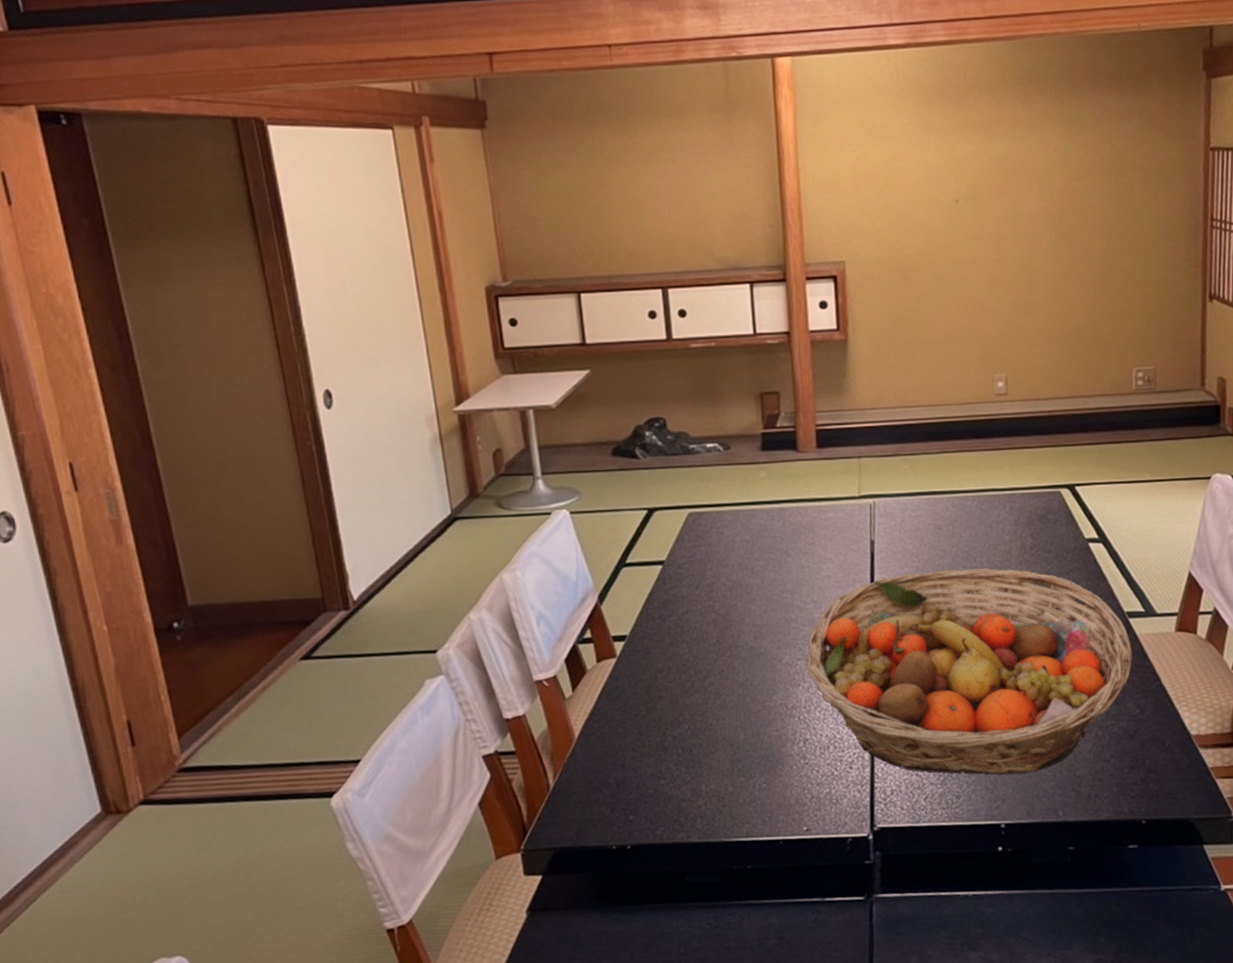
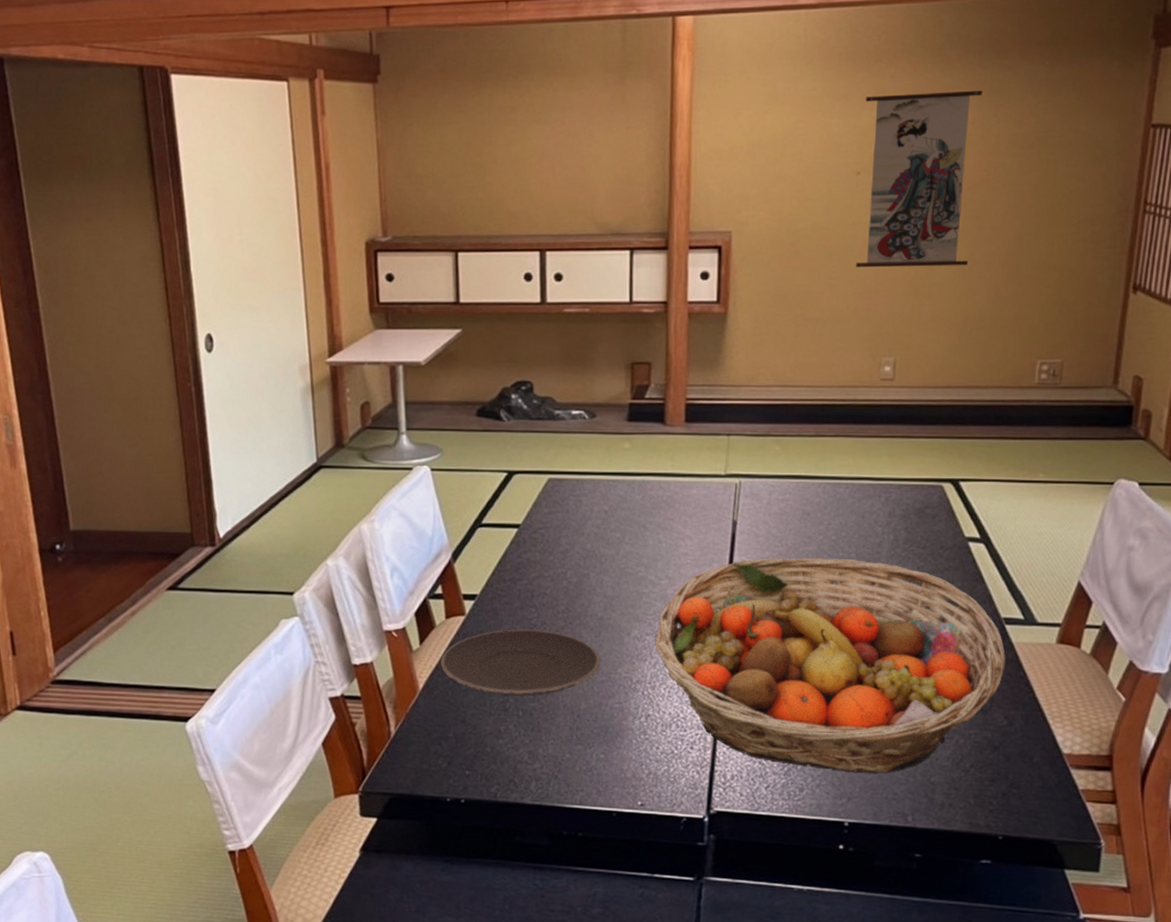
plate: none [594,665,755,735] -> present [440,629,601,696]
wall scroll: none [958,101,1064,290] -> present [856,67,982,268]

